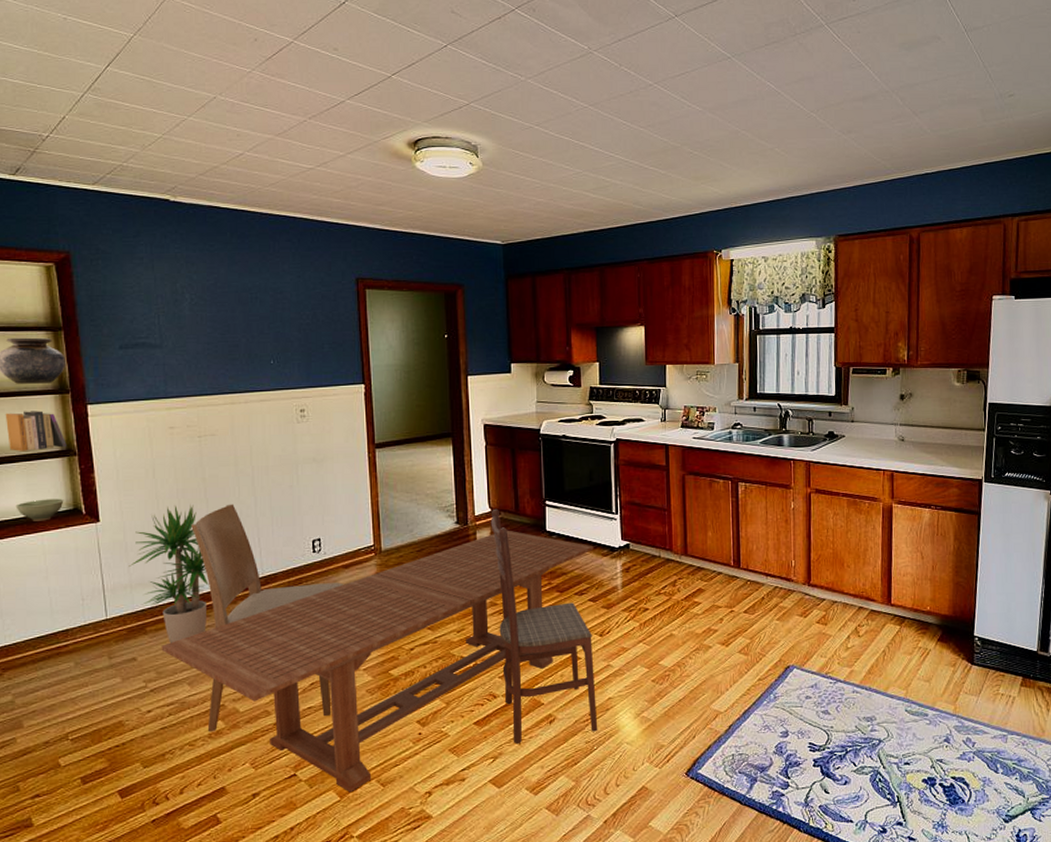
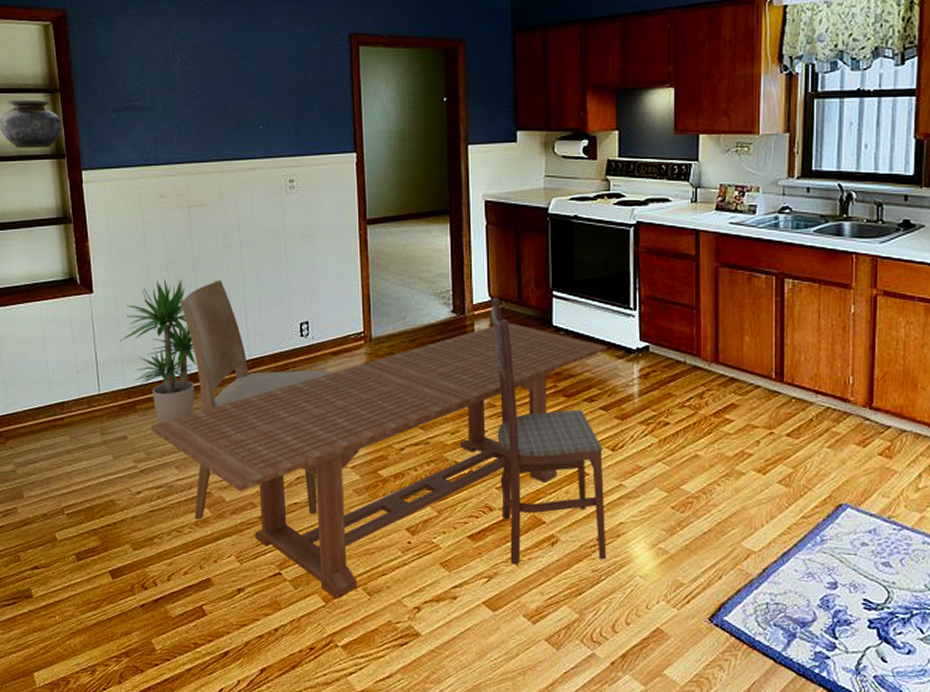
books: present [5,411,67,451] -> none [7,176,63,217]
bowl: present [15,498,64,523] -> none [16,267,60,291]

